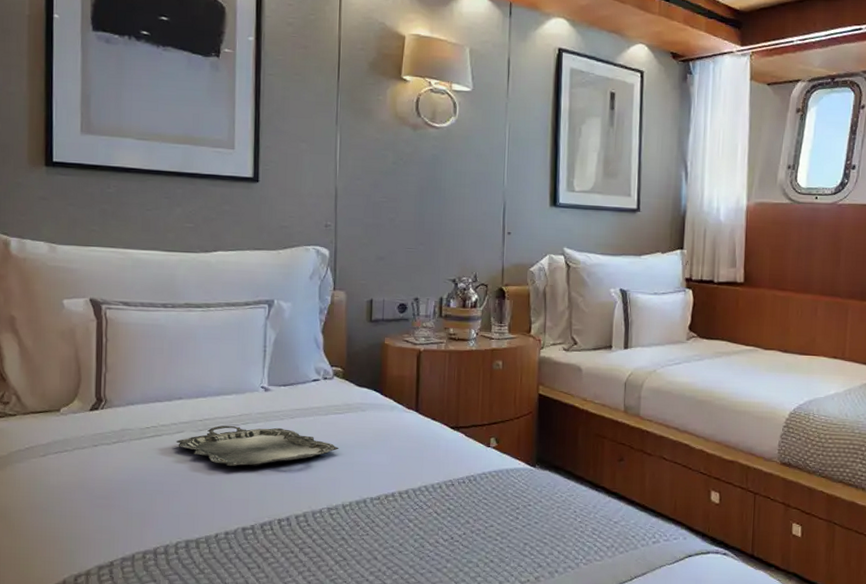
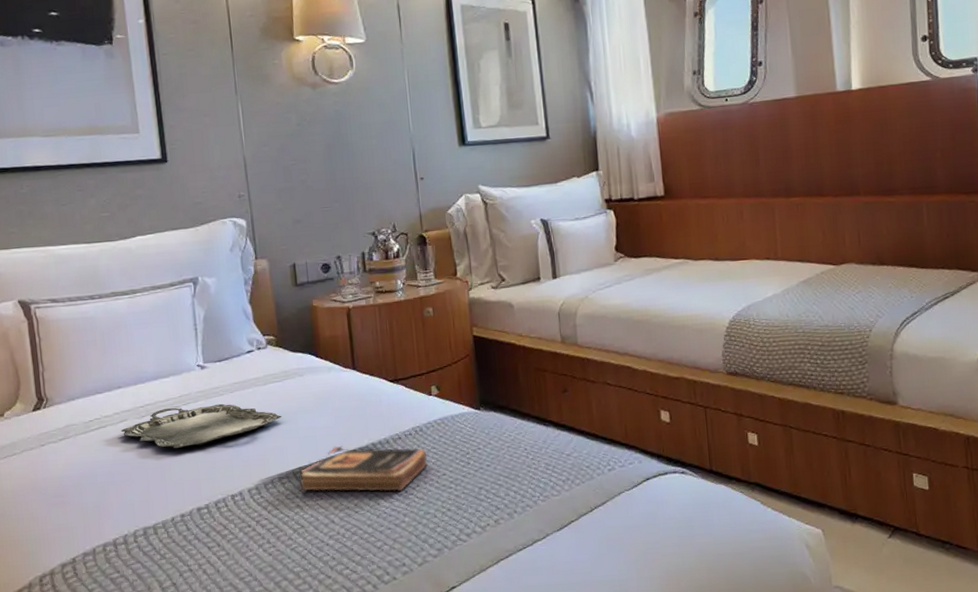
book: none [348,484,478,537] -> present [300,446,428,492]

